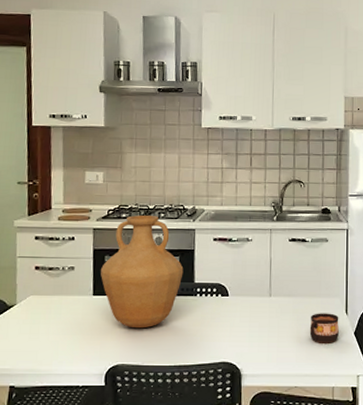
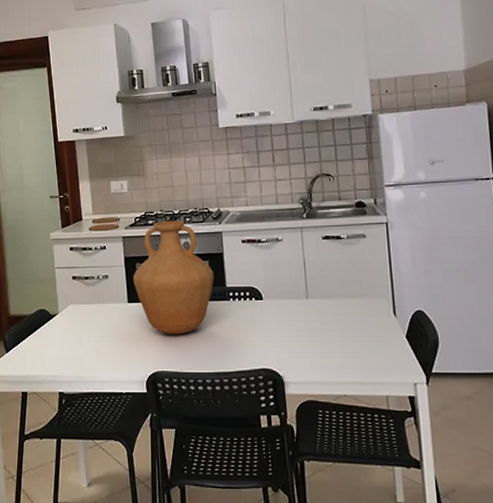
cup: present [309,313,339,343] -> none [354,315,388,348]

